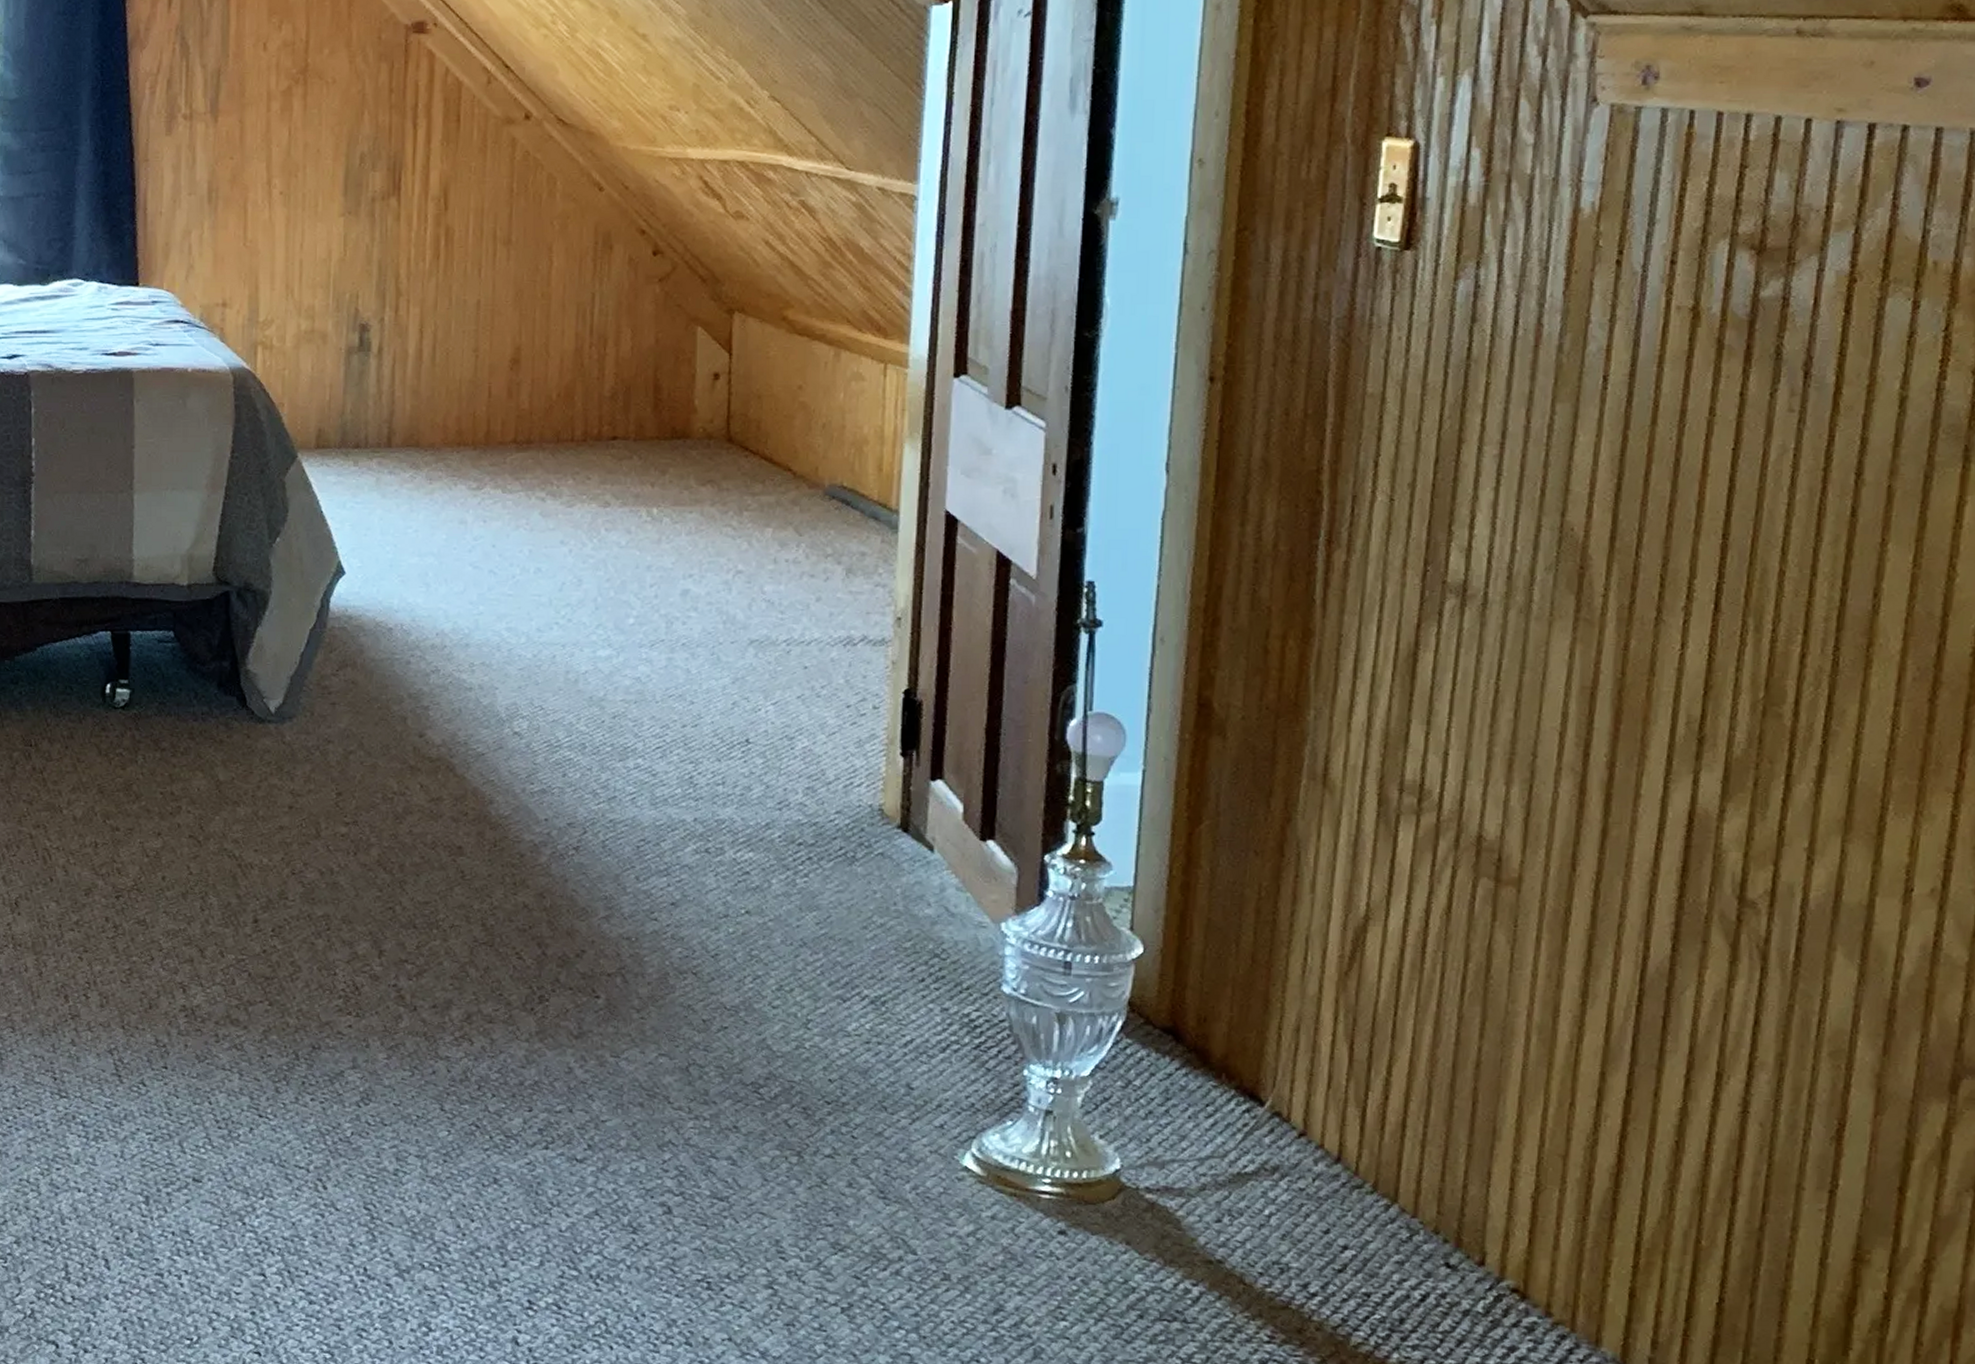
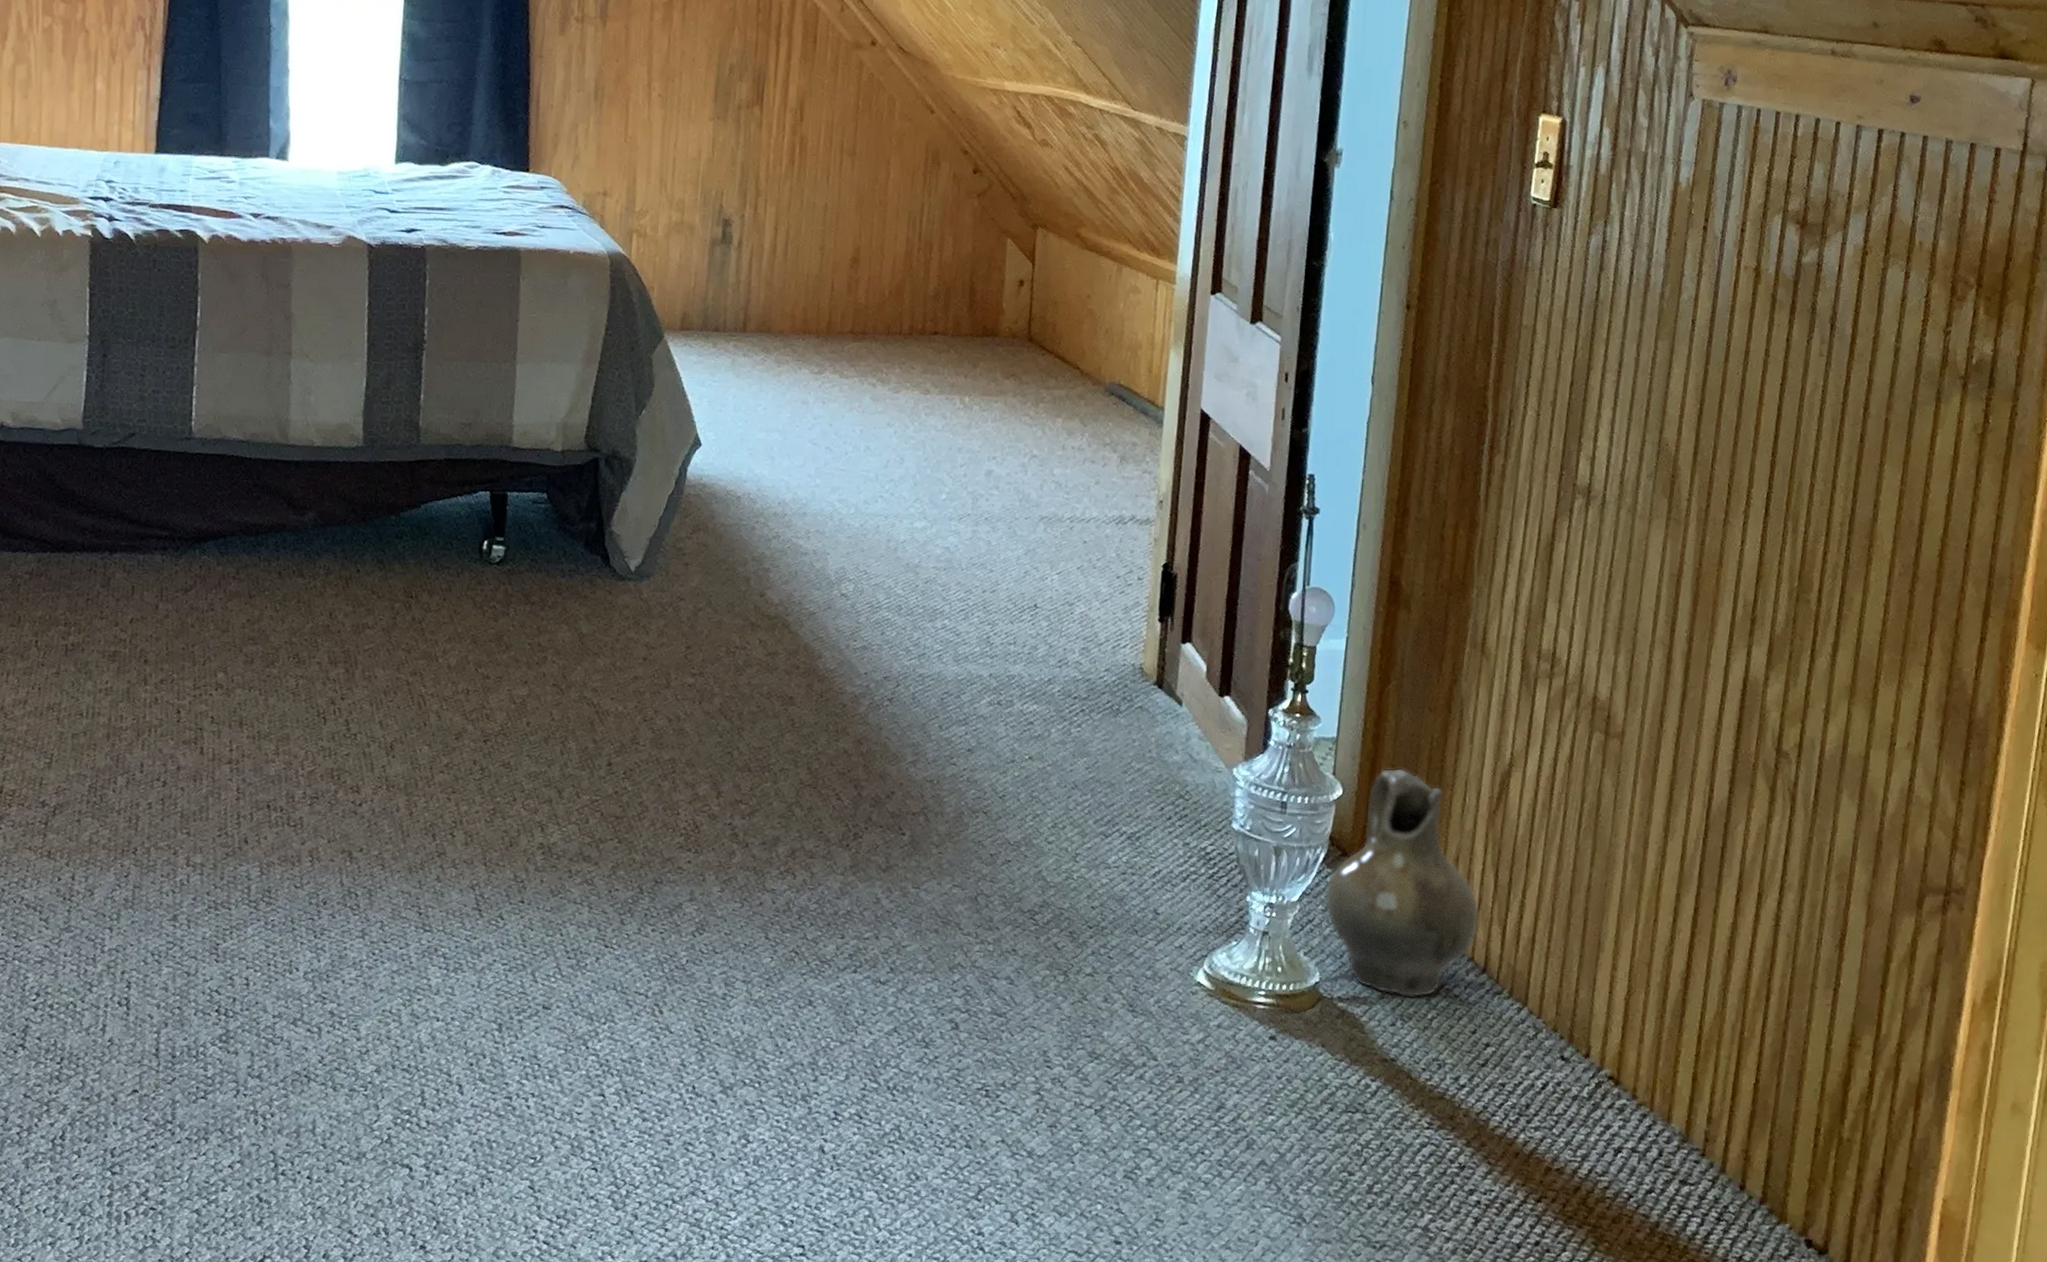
ceramic jug: none [1123,922,1330,1190] -> present [1324,768,1480,998]

